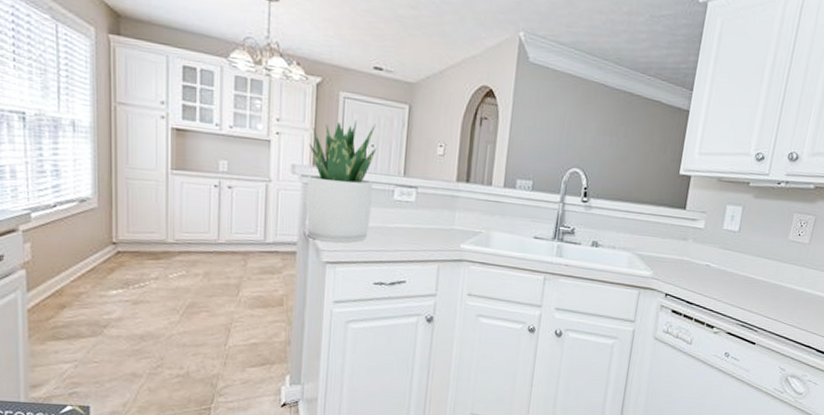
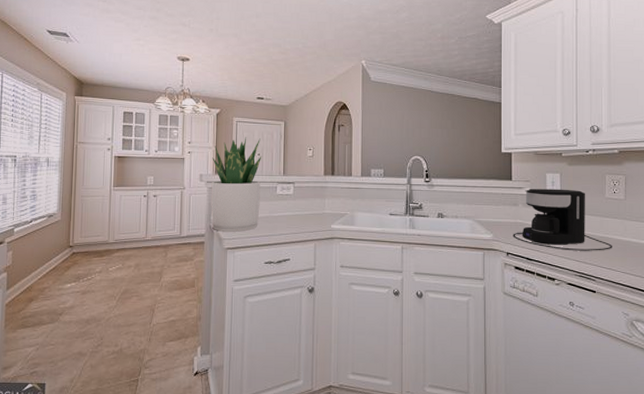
coffee maker: none [675,221,784,300] -> present [513,188,612,251]

